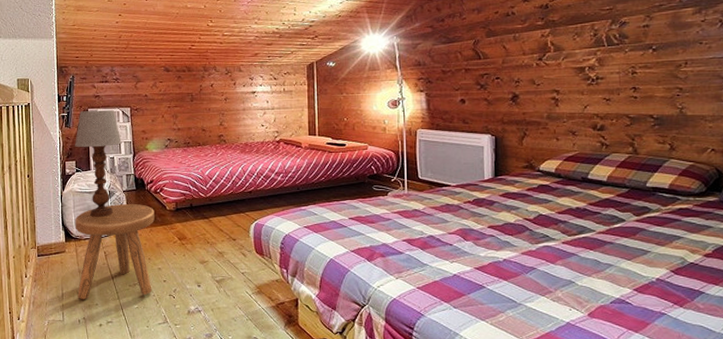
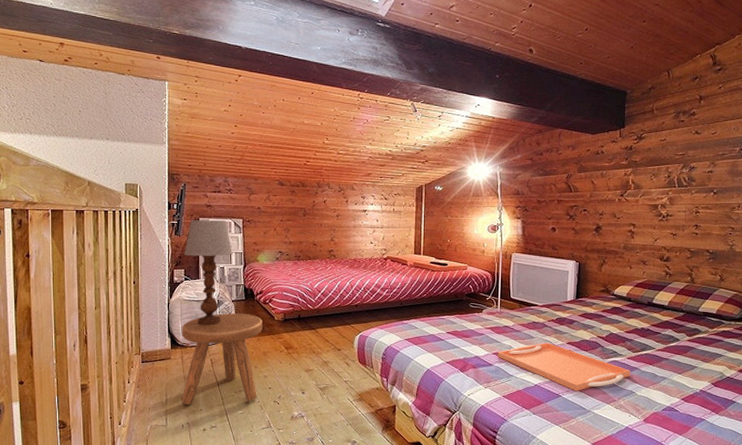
serving tray: none [408,227,567,281] -> present [497,343,630,391]

